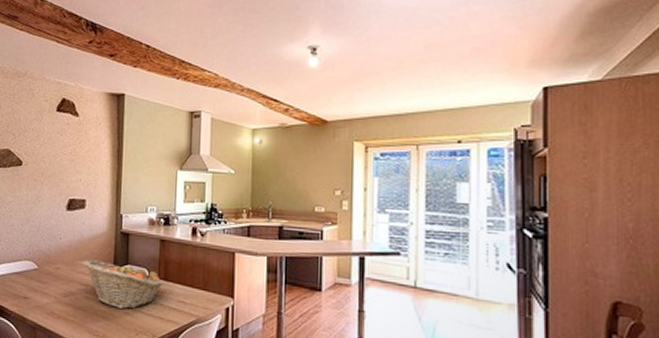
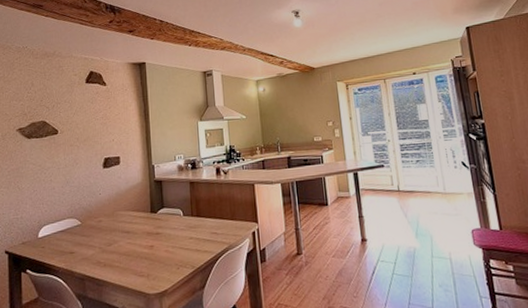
fruit basket: present [83,260,164,309] -> none [123,206,197,248]

